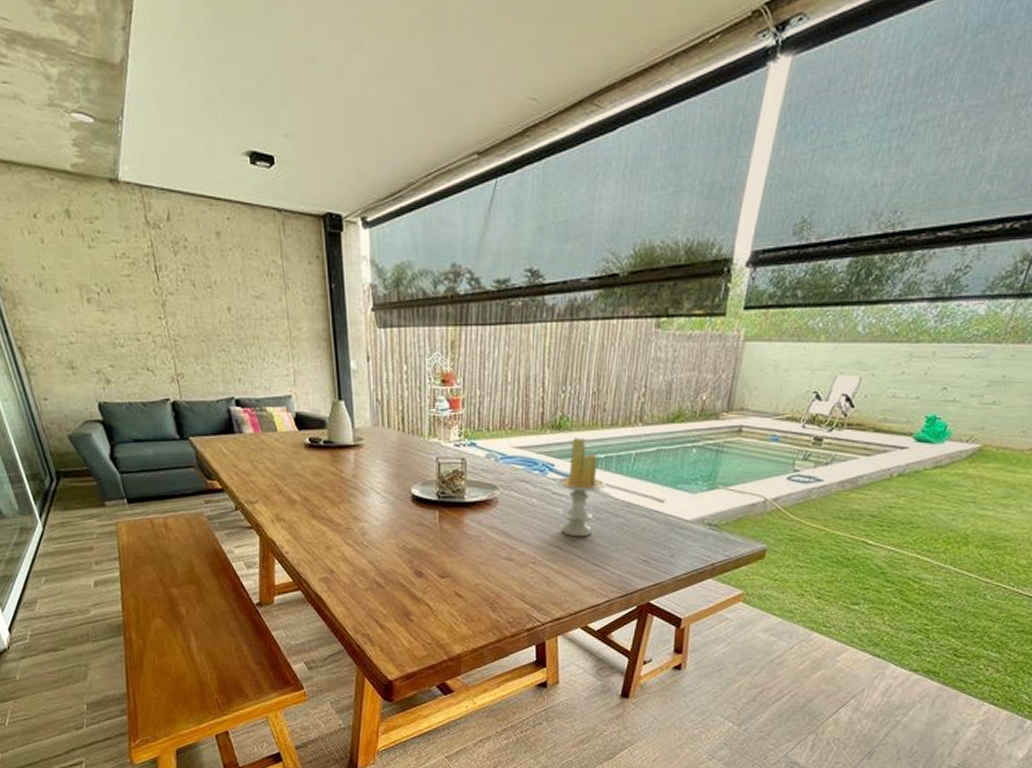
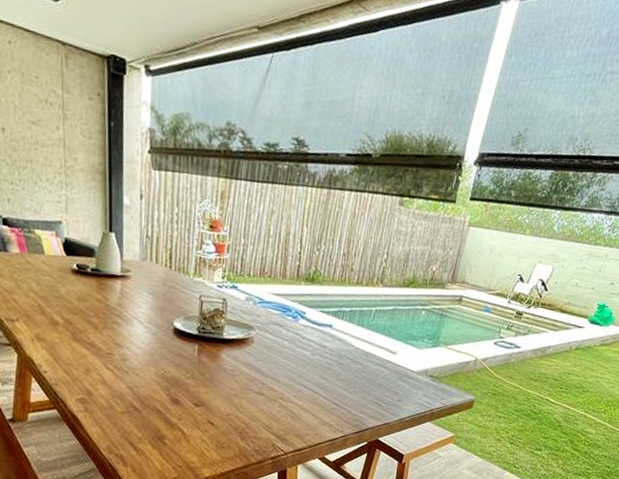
candle: present [557,436,607,537] -> none [307,290,350,379]

